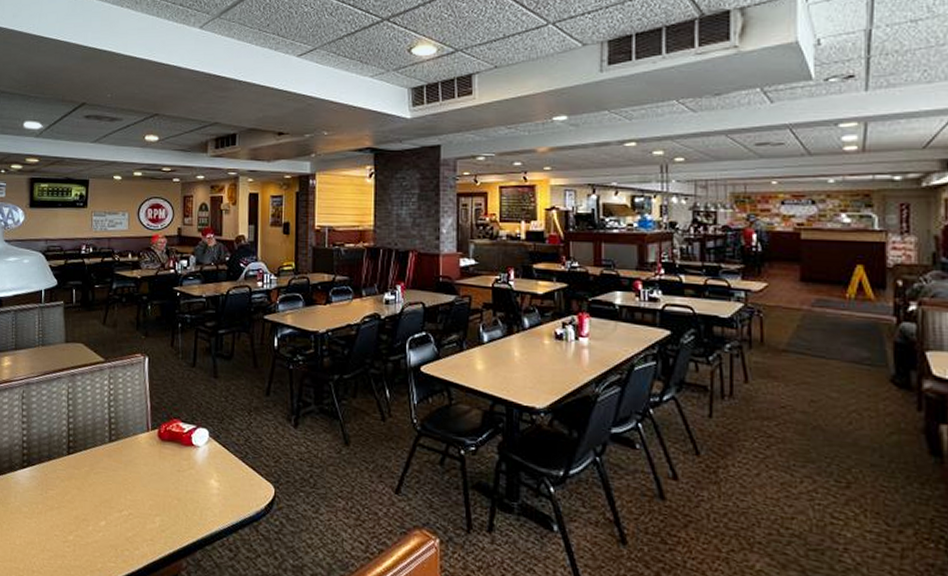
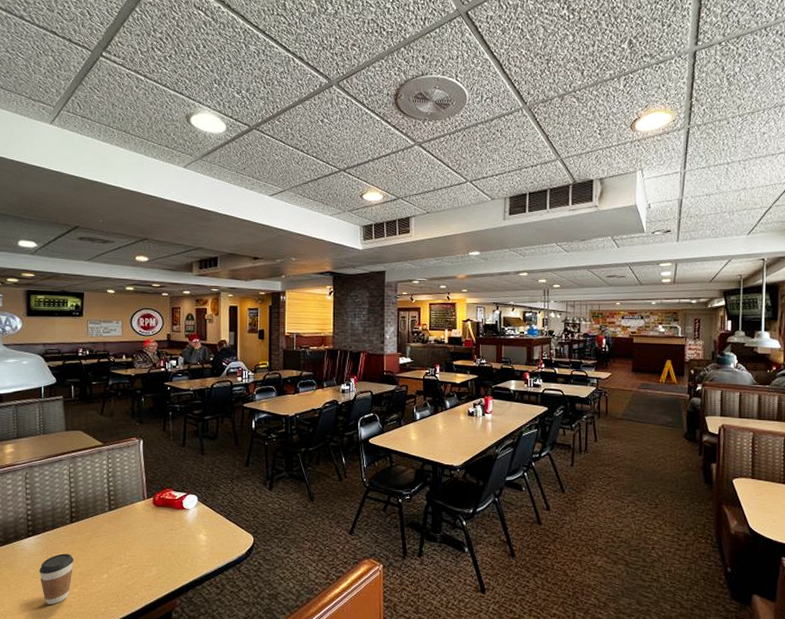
coffee cup: none [33,491,70,553] -> present [39,553,74,604]

